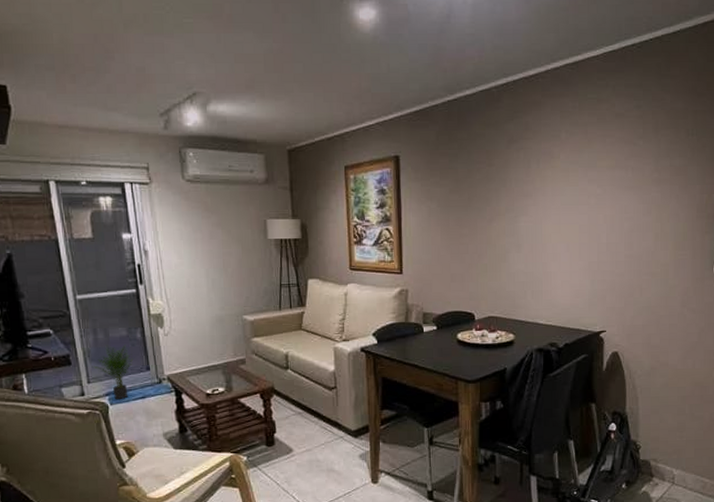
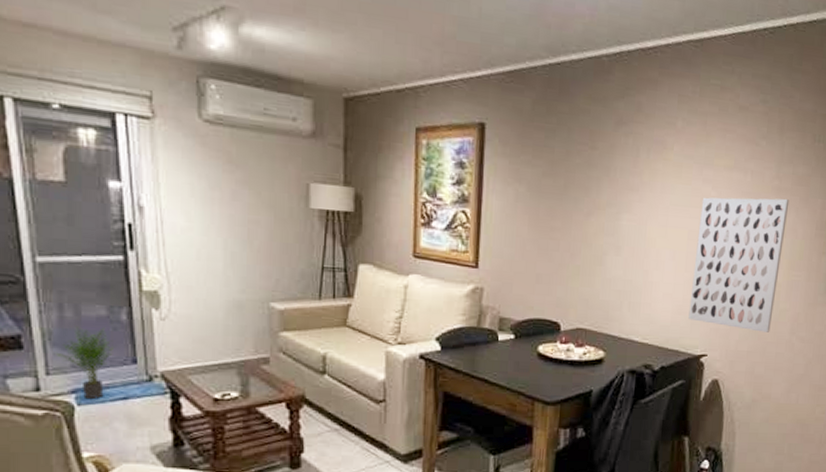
wall art: none [586,188,670,307] -> present [688,197,790,332]

